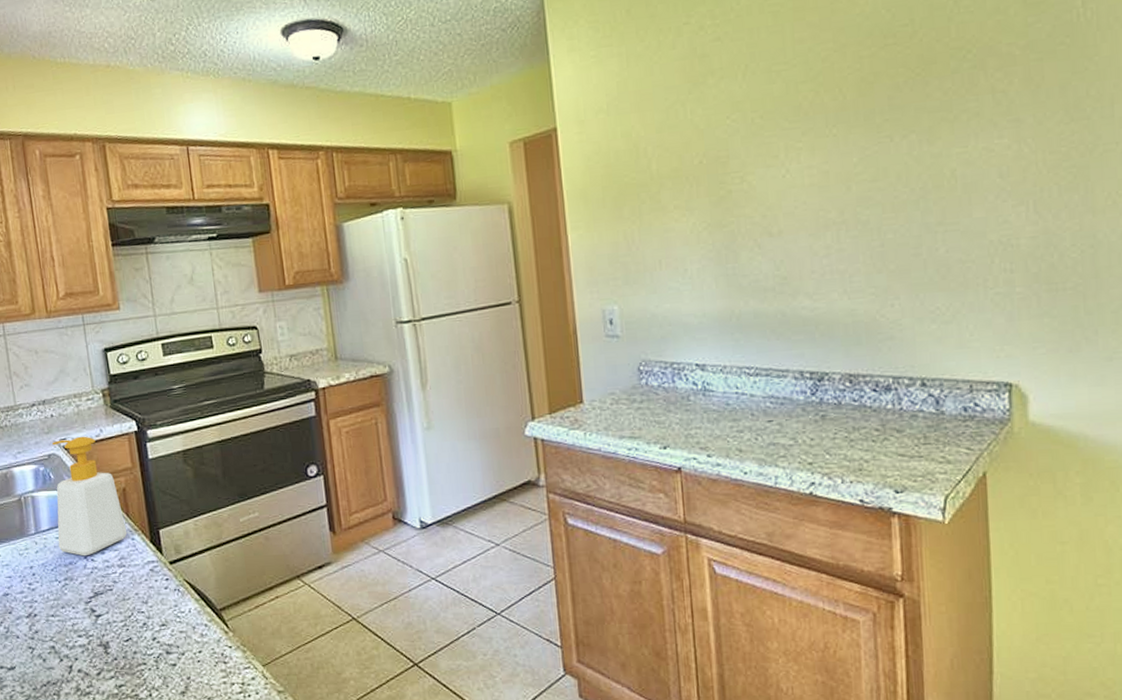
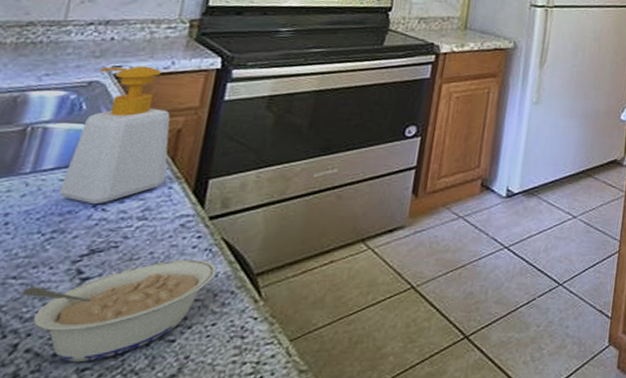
legume: none [61,598,189,681] -> present [21,259,217,363]

